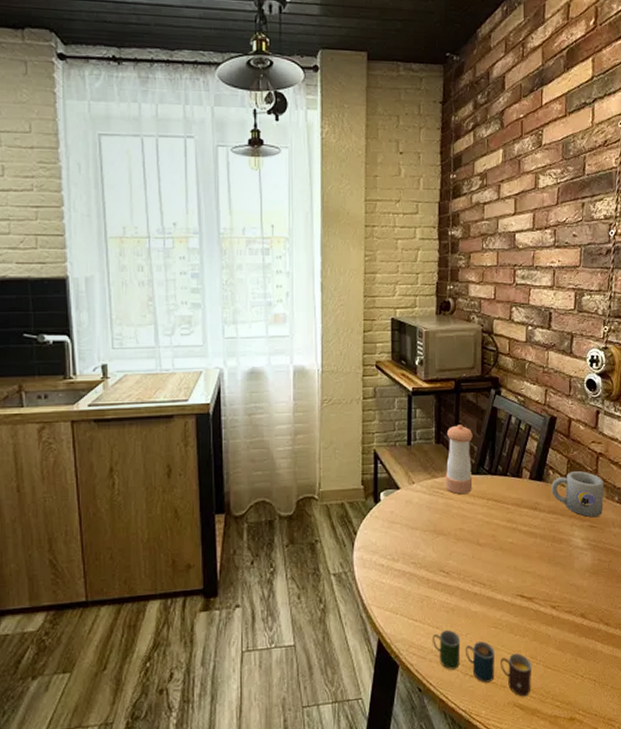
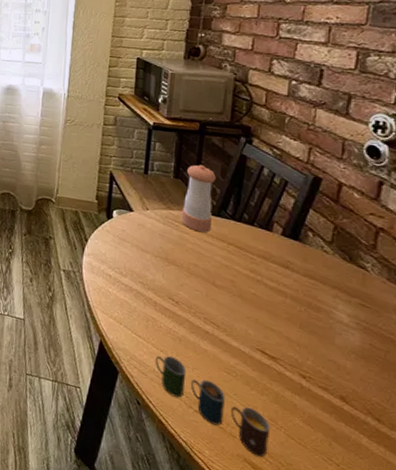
mug: present [551,471,605,517] -> none [309,239,386,297]

